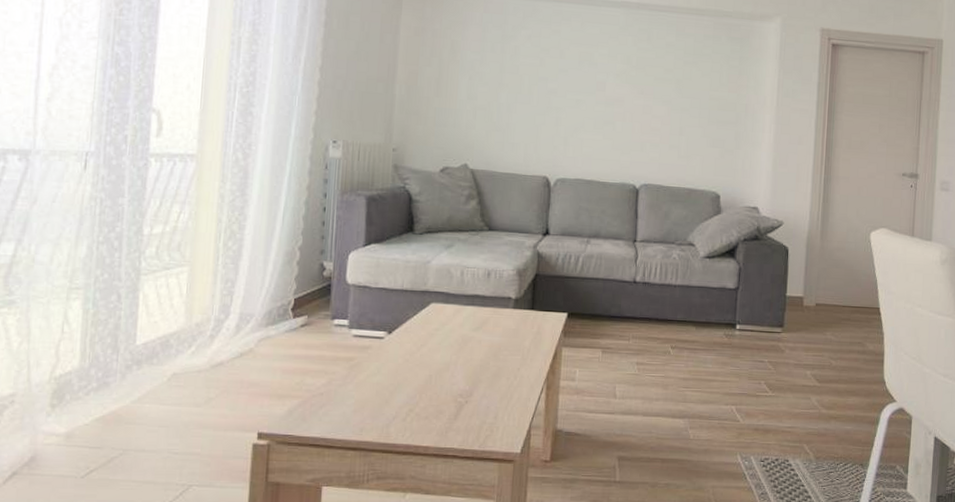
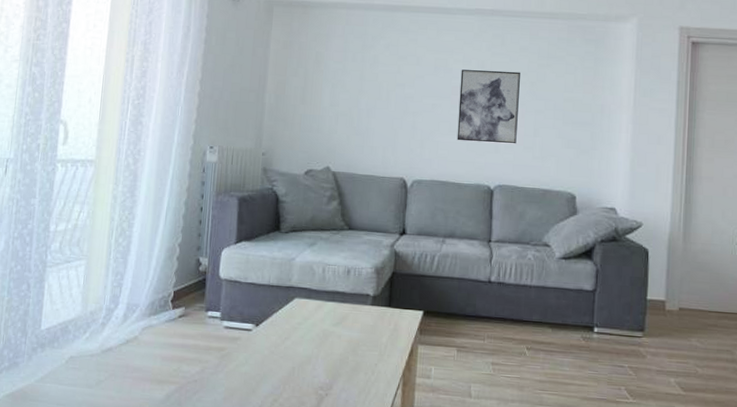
wall art: none [601,64,666,143] -> present [456,69,520,144]

